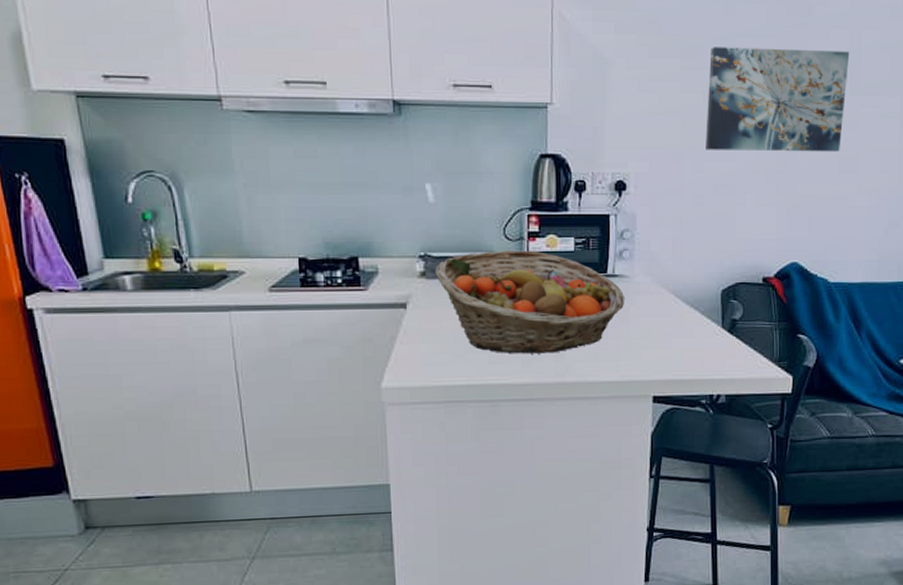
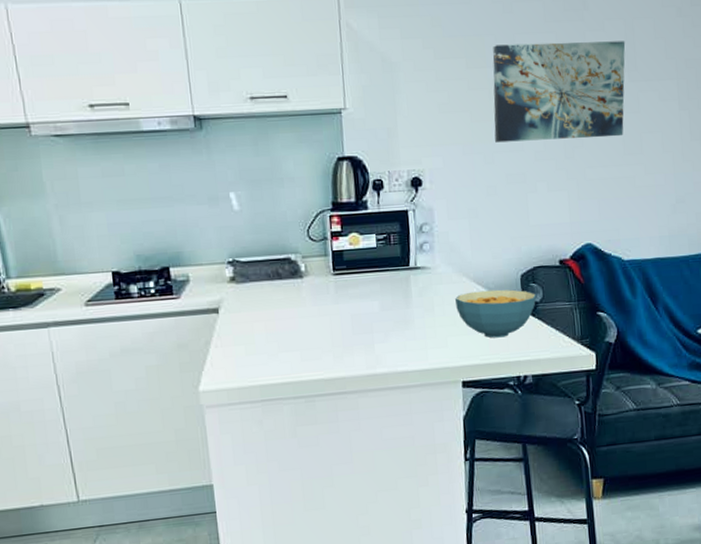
fruit basket: present [435,250,625,354] -> none [244,249,429,350]
cereal bowl: none [651,304,737,354] -> present [454,289,537,338]

